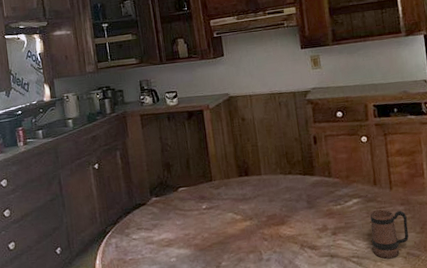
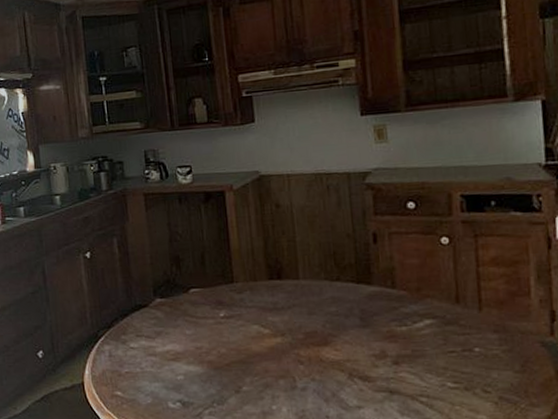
mug: present [370,209,409,259] -> none [448,335,504,403]

